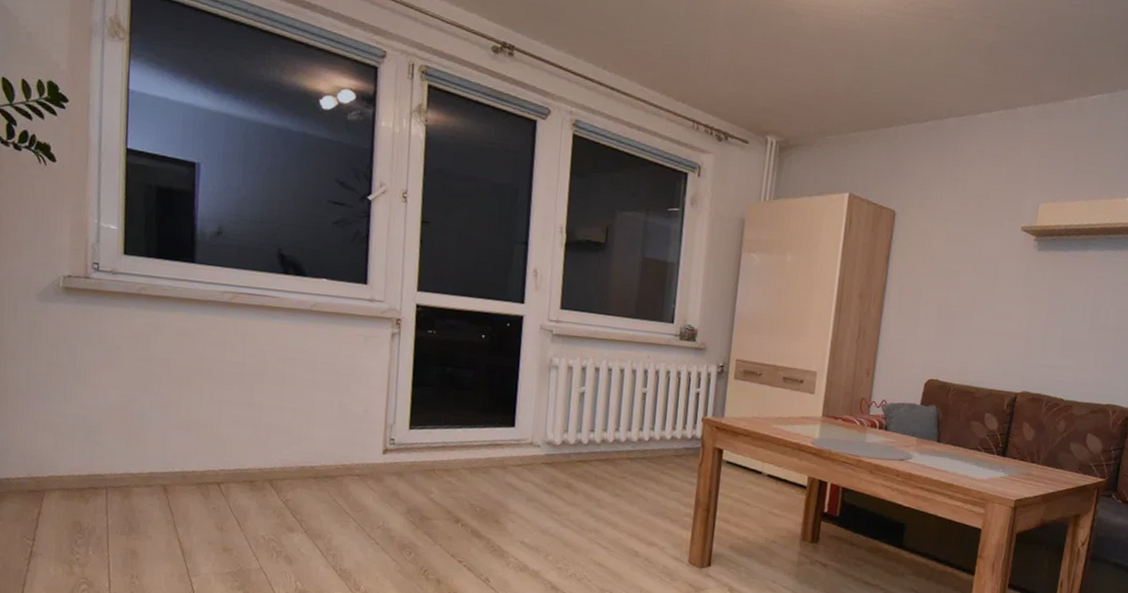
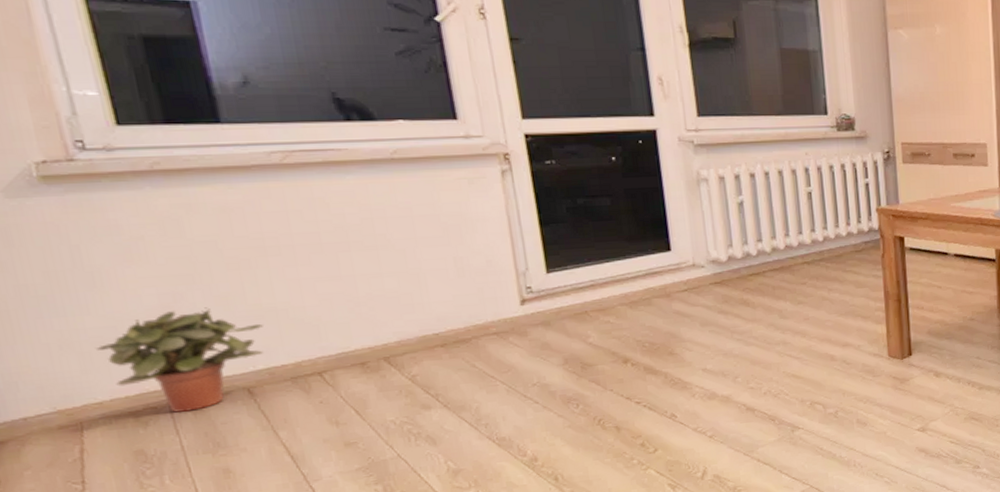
potted plant: none [68,410,187,497] -> present [96,307,264,414]

